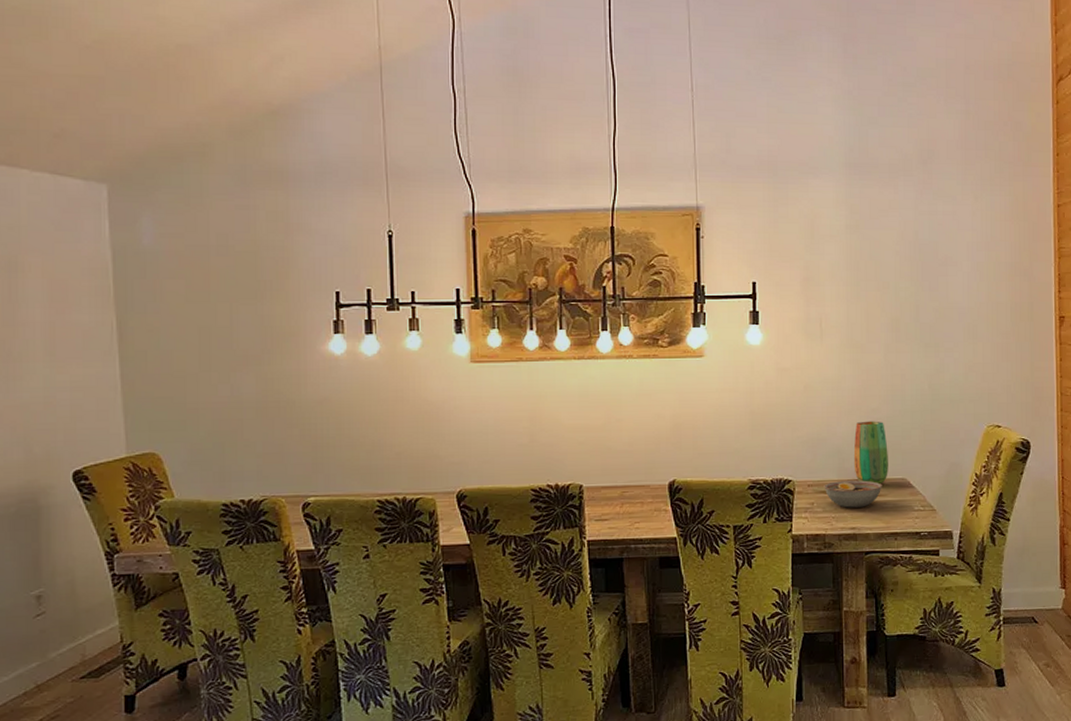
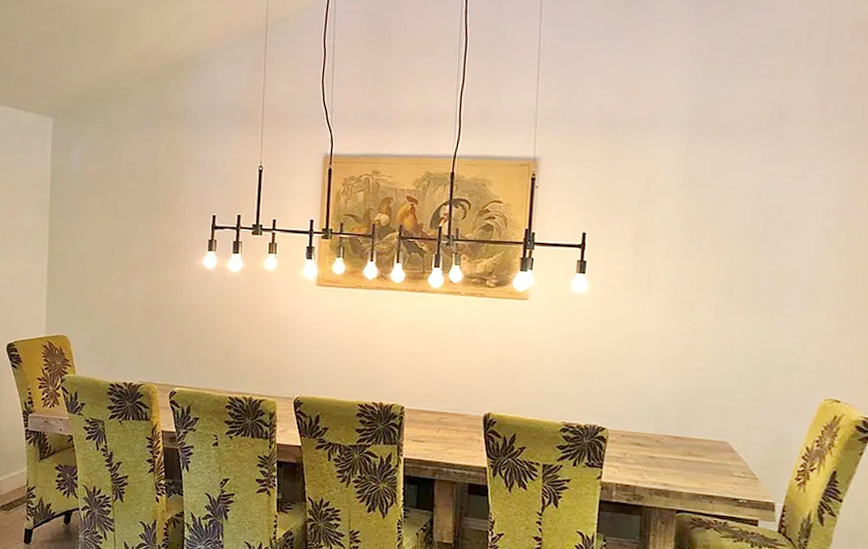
bowl: present [824,480,882,508] -> none [638,435,701,465]
vase: present [853,421,888,485] -> none [671,379,710,445]

